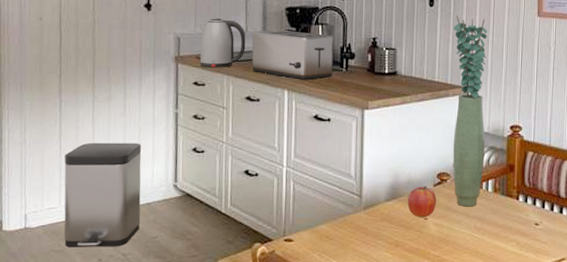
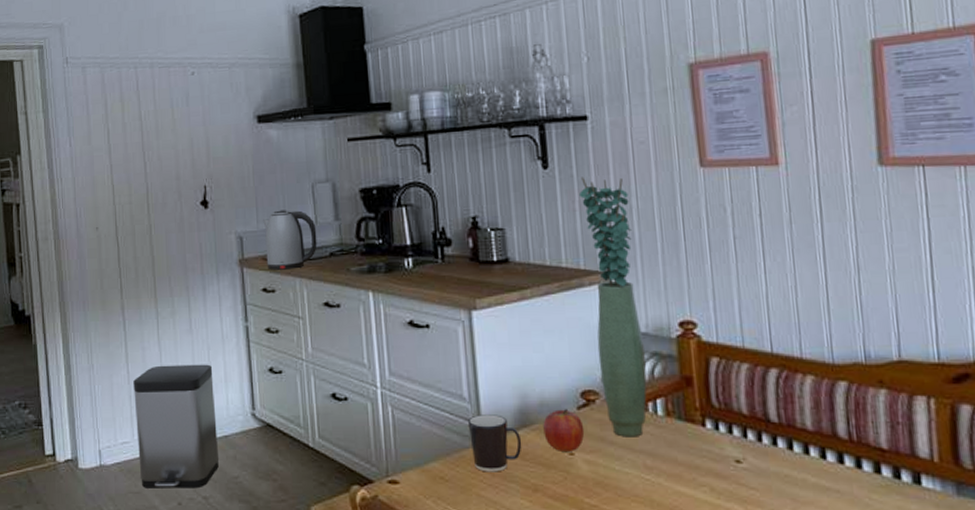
toaster: present [252,29,334,80] -> none [323,216,426,278]
mug: none [351,189,391,232] -> present [467,414,522,472]

